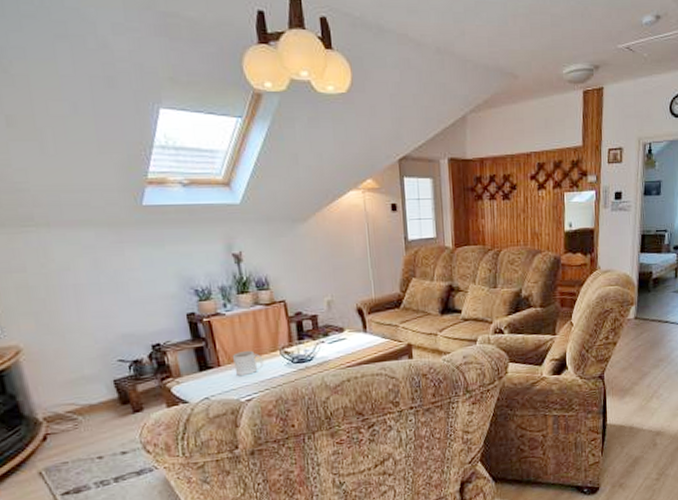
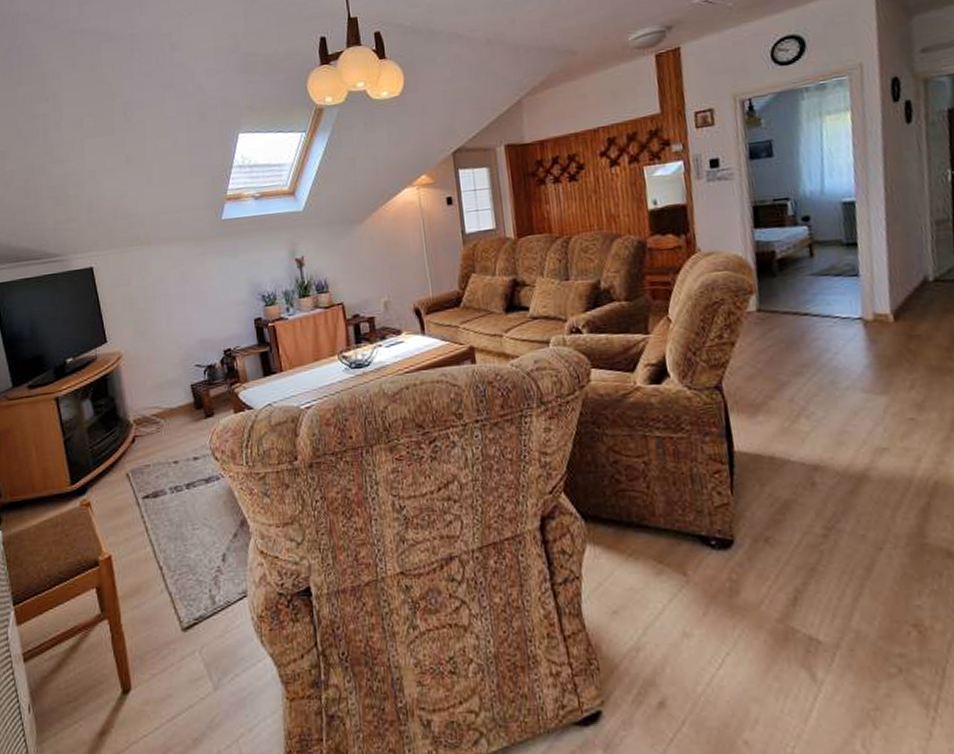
mug: present [231,350,264,377] -> none [293,355,323,382]

